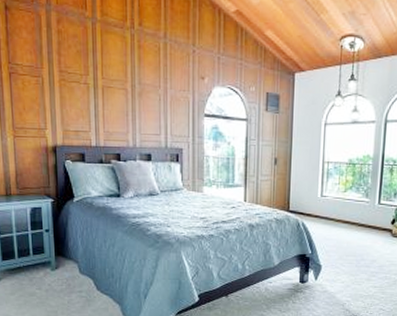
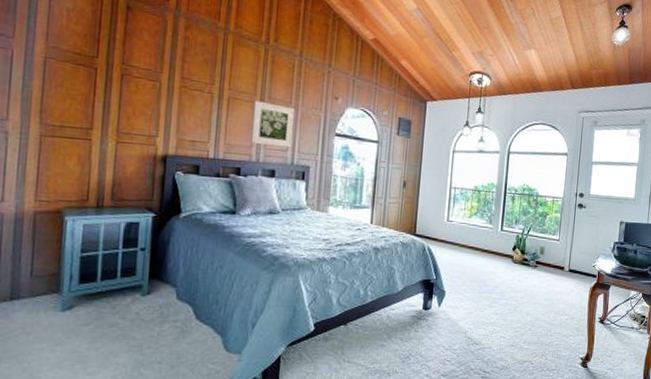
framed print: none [126,87,165,131] -> present [251,100,296,148]

